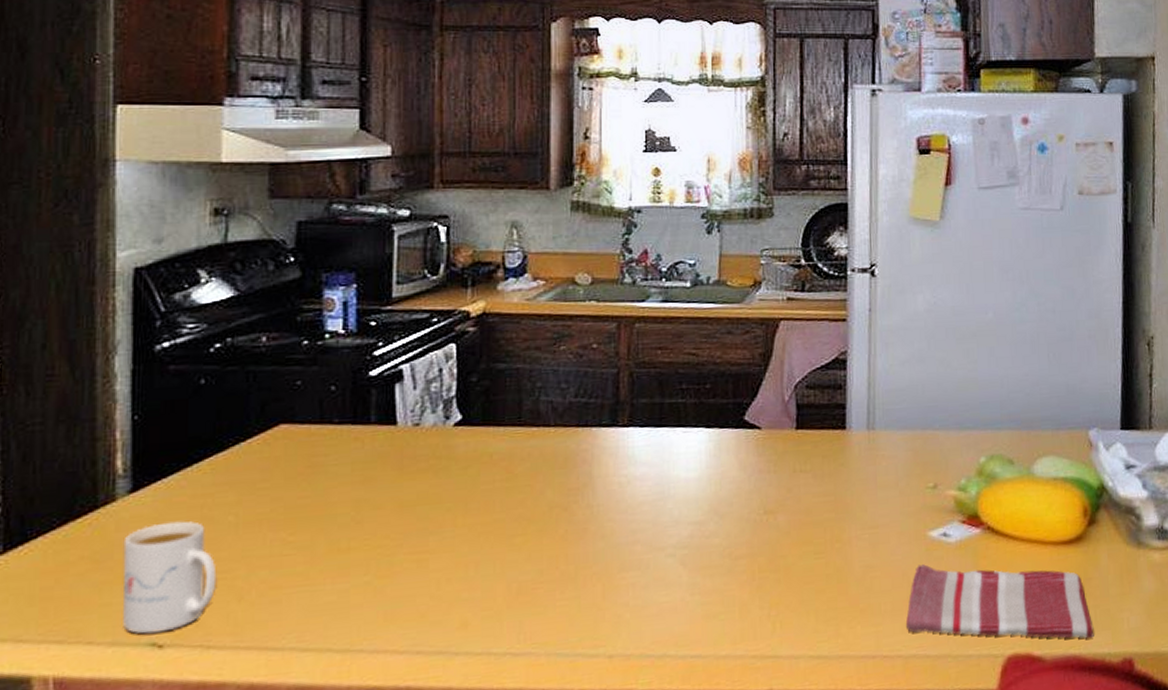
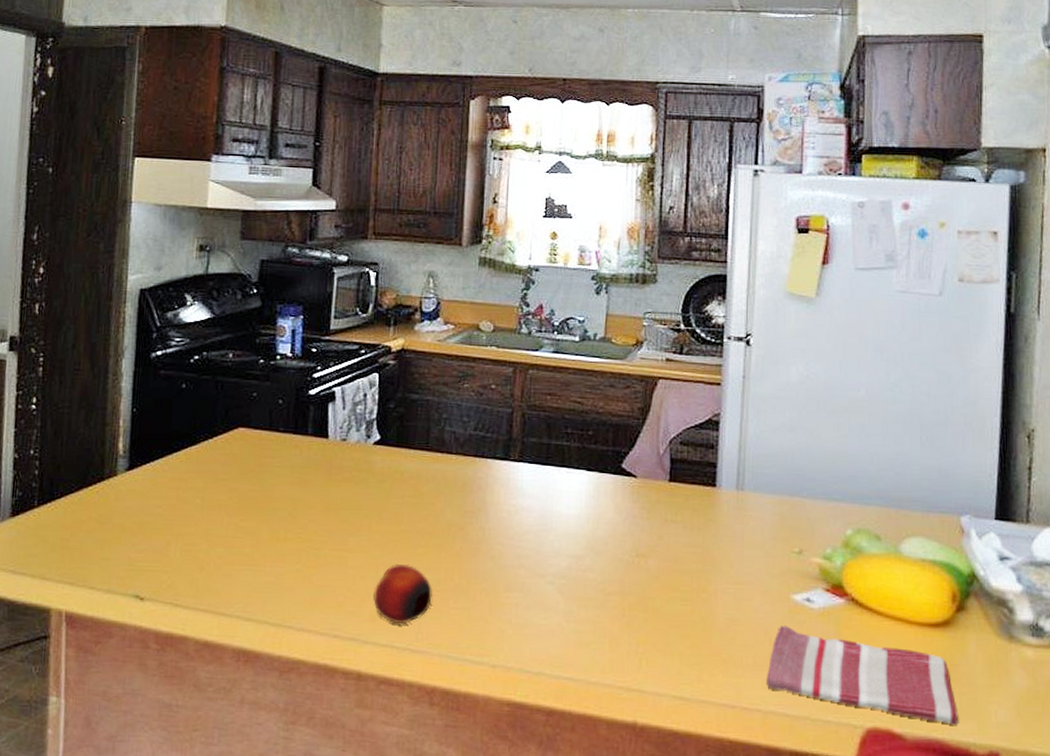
mug: present [122,521,217,634] -> none [116,498,186,588]
apple: none [463,558,534,627] -> present [373,563,432,623]

